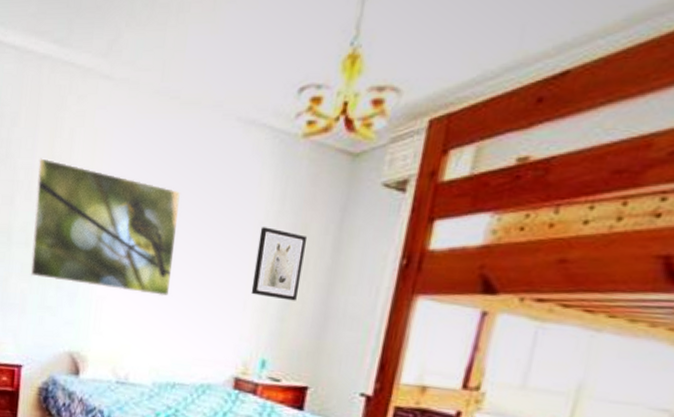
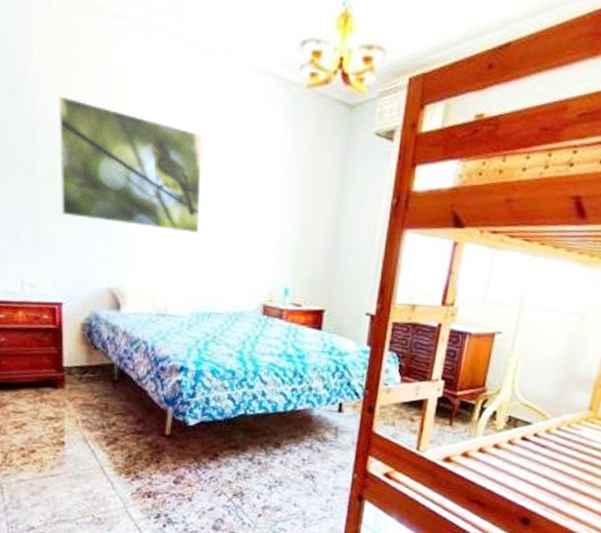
wall art: present [251,227,308,301] -> none [272,169,317,236]

